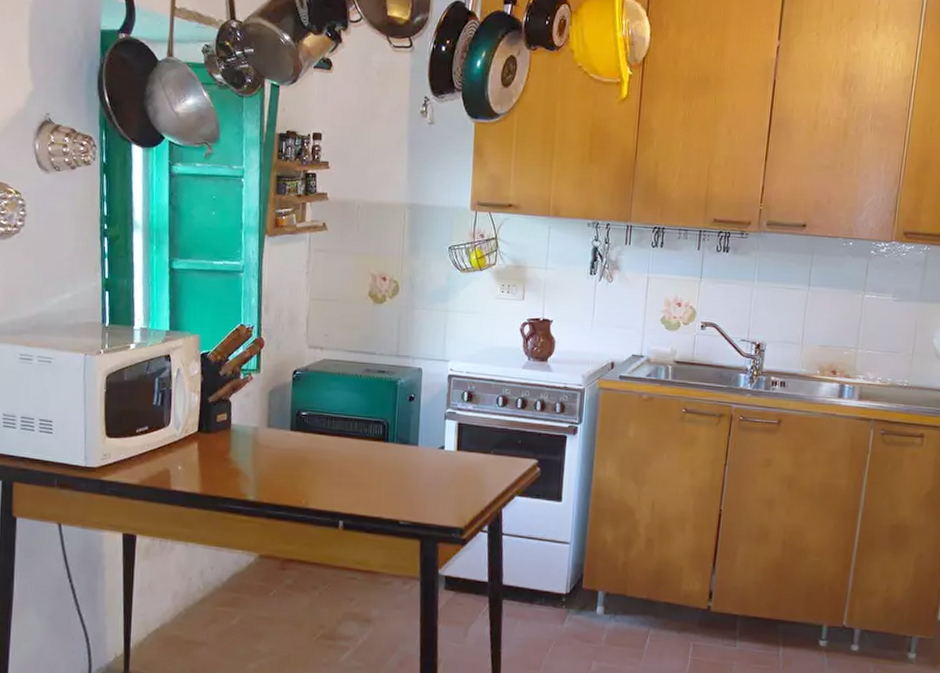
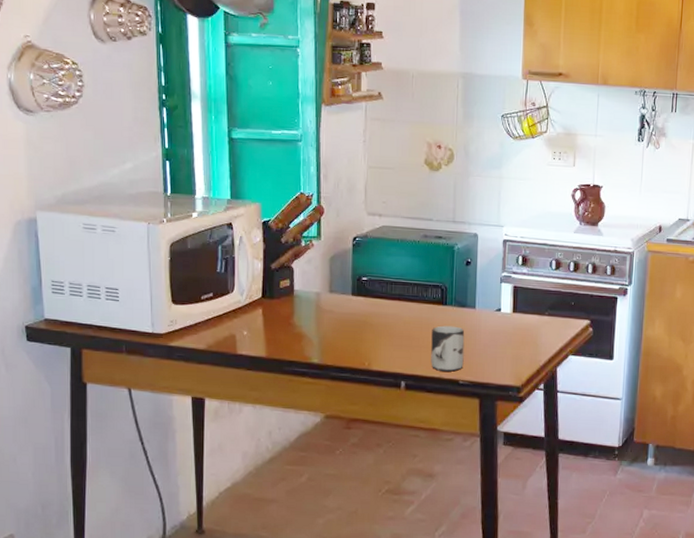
cup: none [370,463,407,512] -> present [431,325,465,372]

